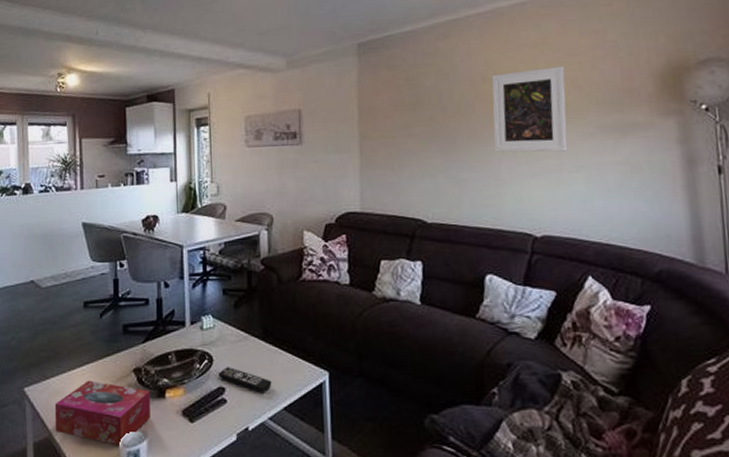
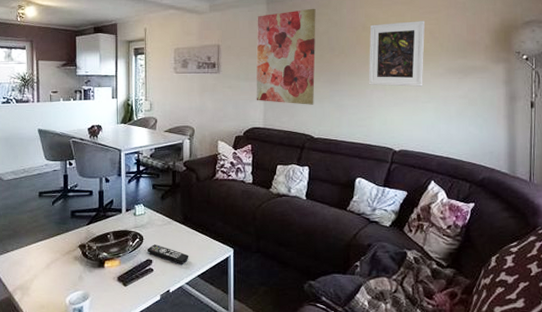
tissue box: present [54,380,150,446] -> none [14,254,92,304]
wall art: none [346,58,425,181] -> present [256,8,316,105]

